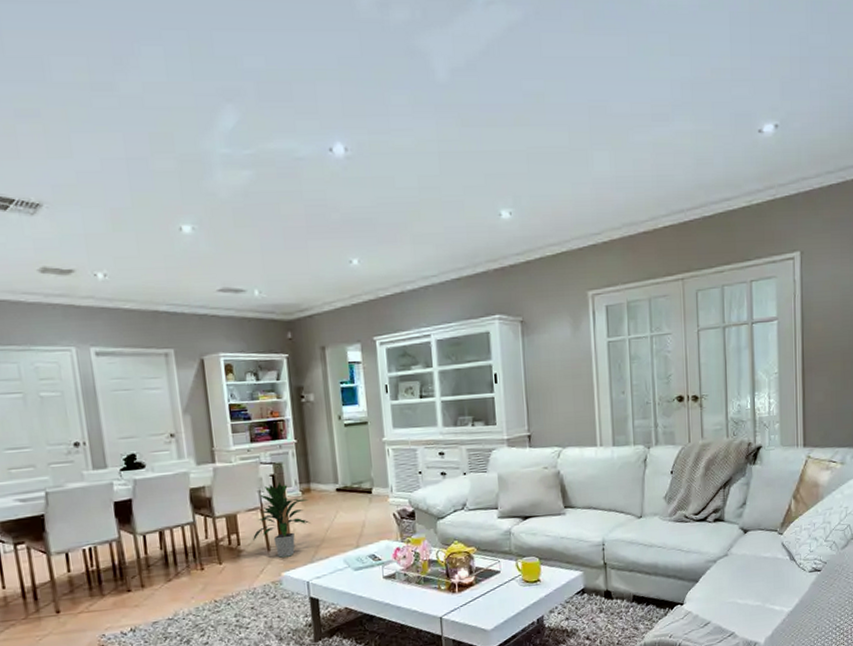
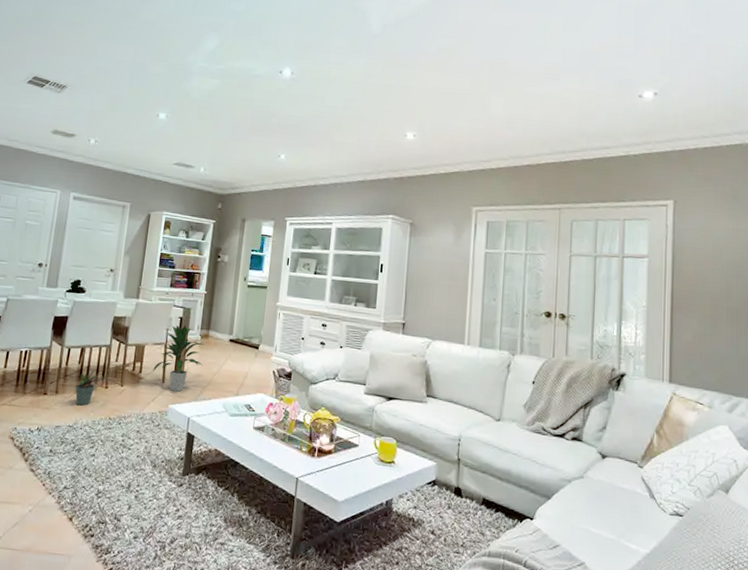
potted plant: none [164,553,191,595] -> present [75,370,99,406]

